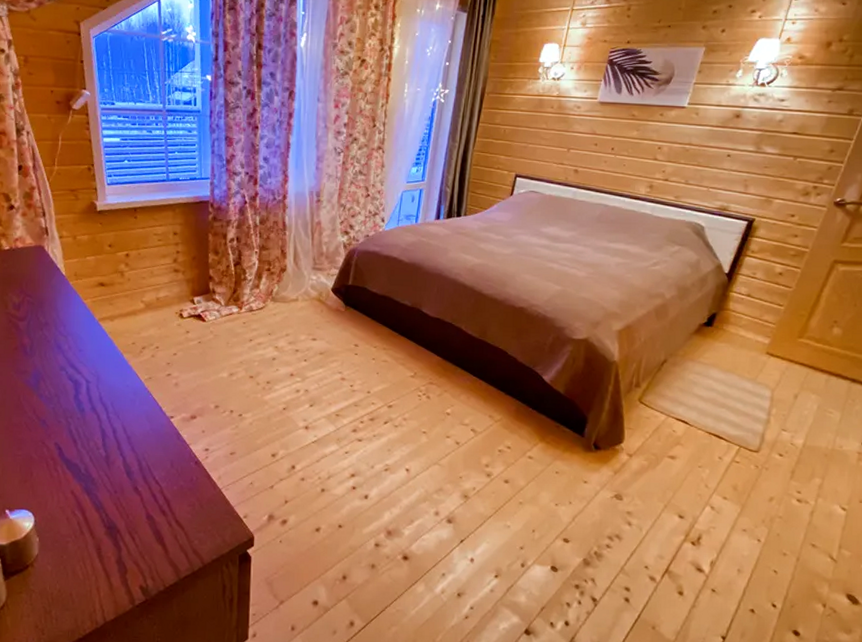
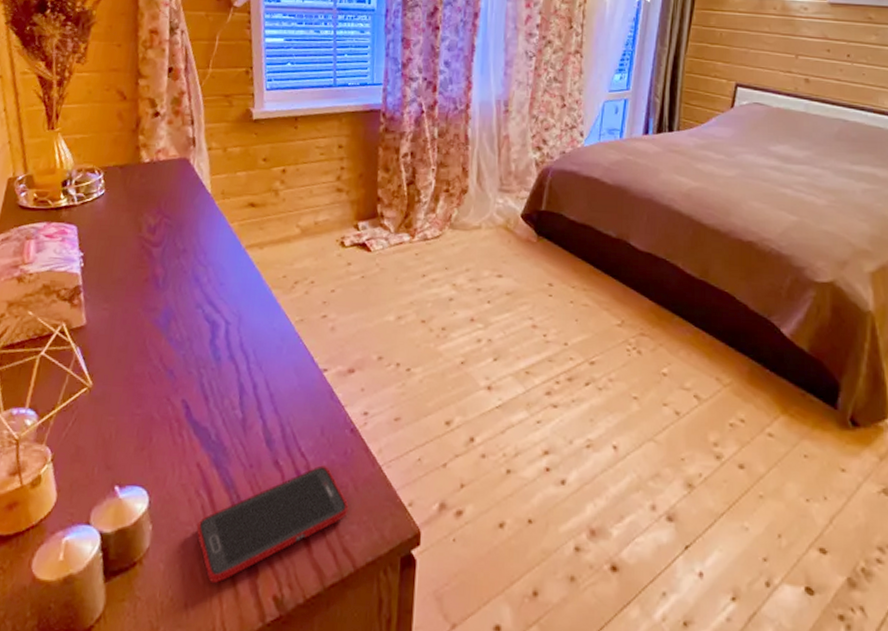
cell phone: none [75,490,196,578] -> present [197,465,349,583]

